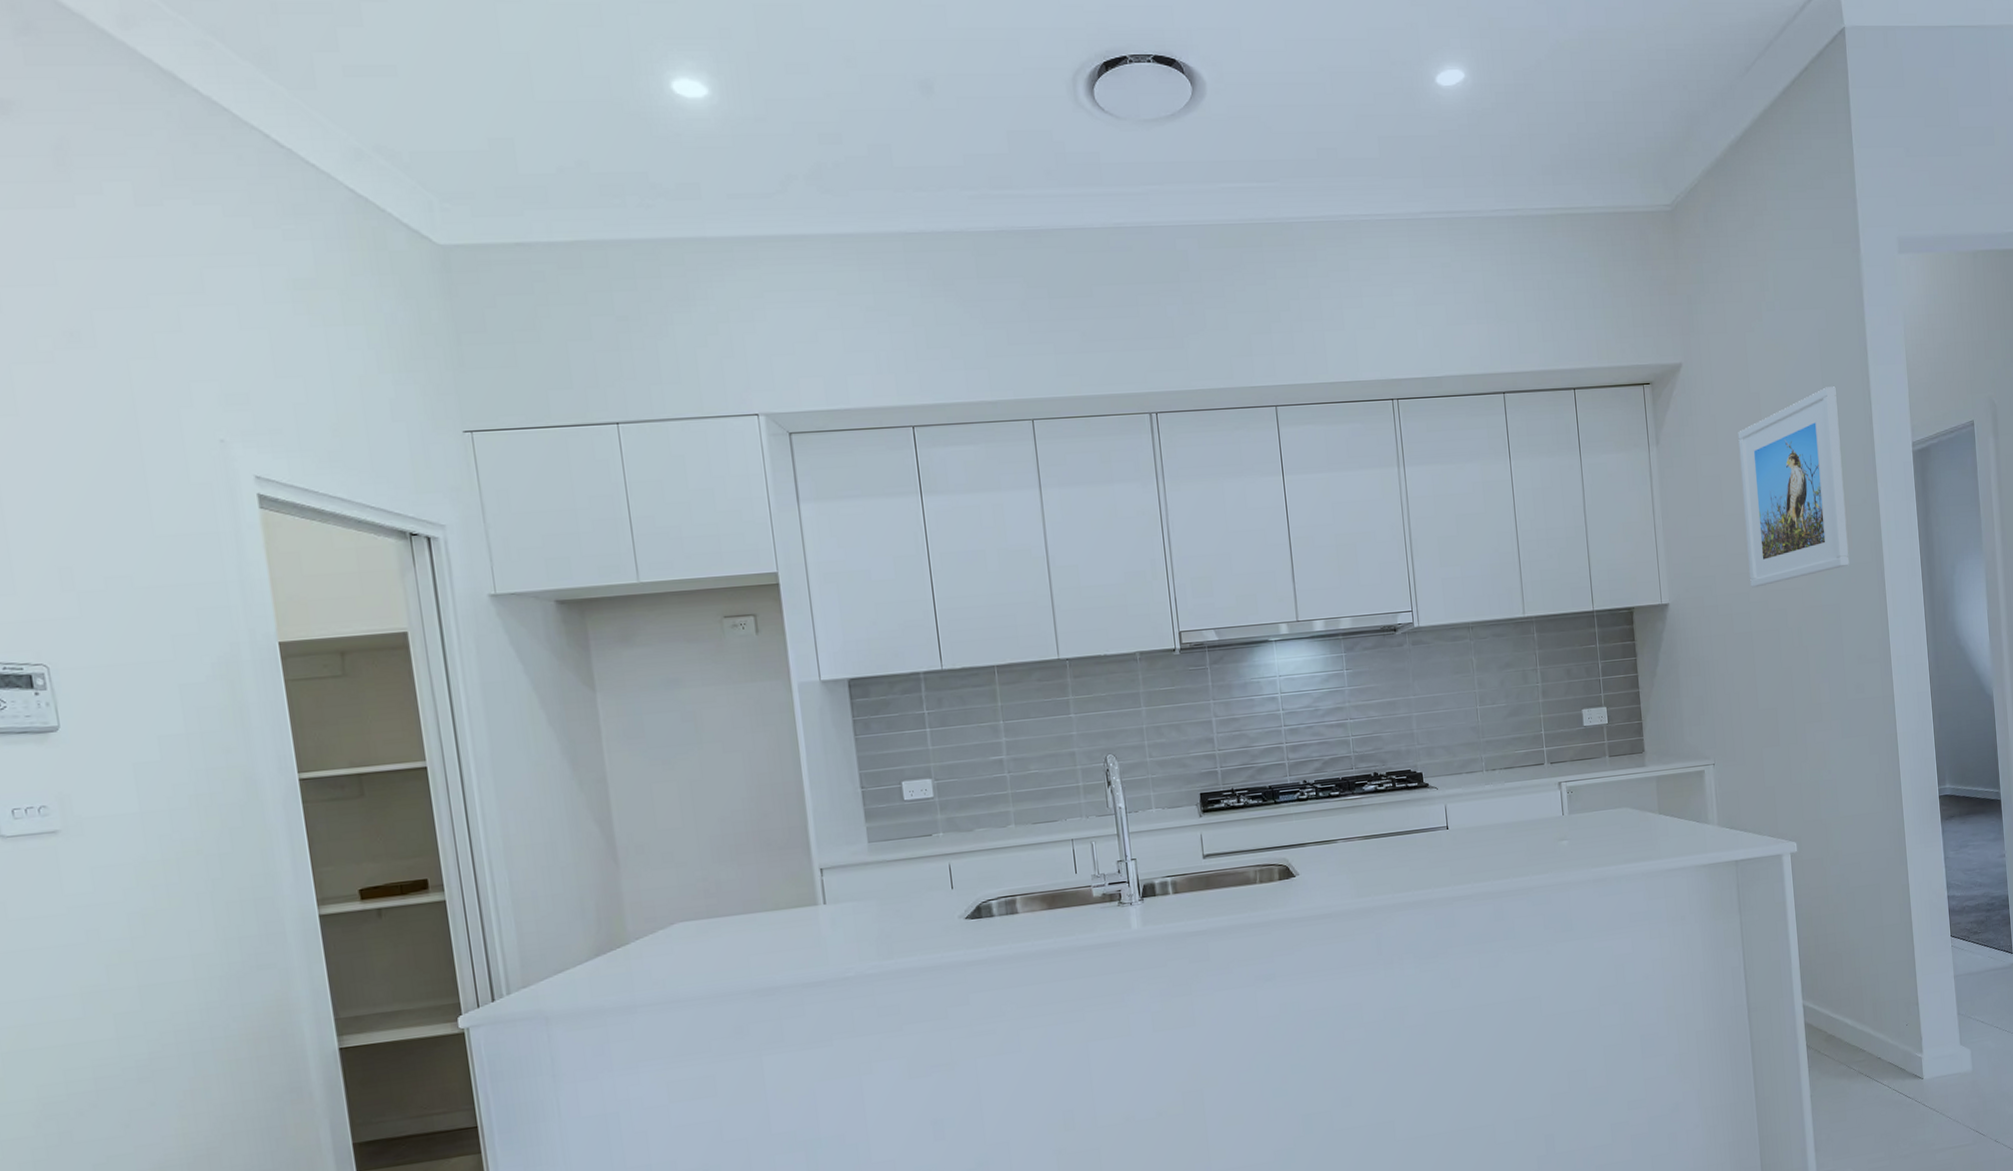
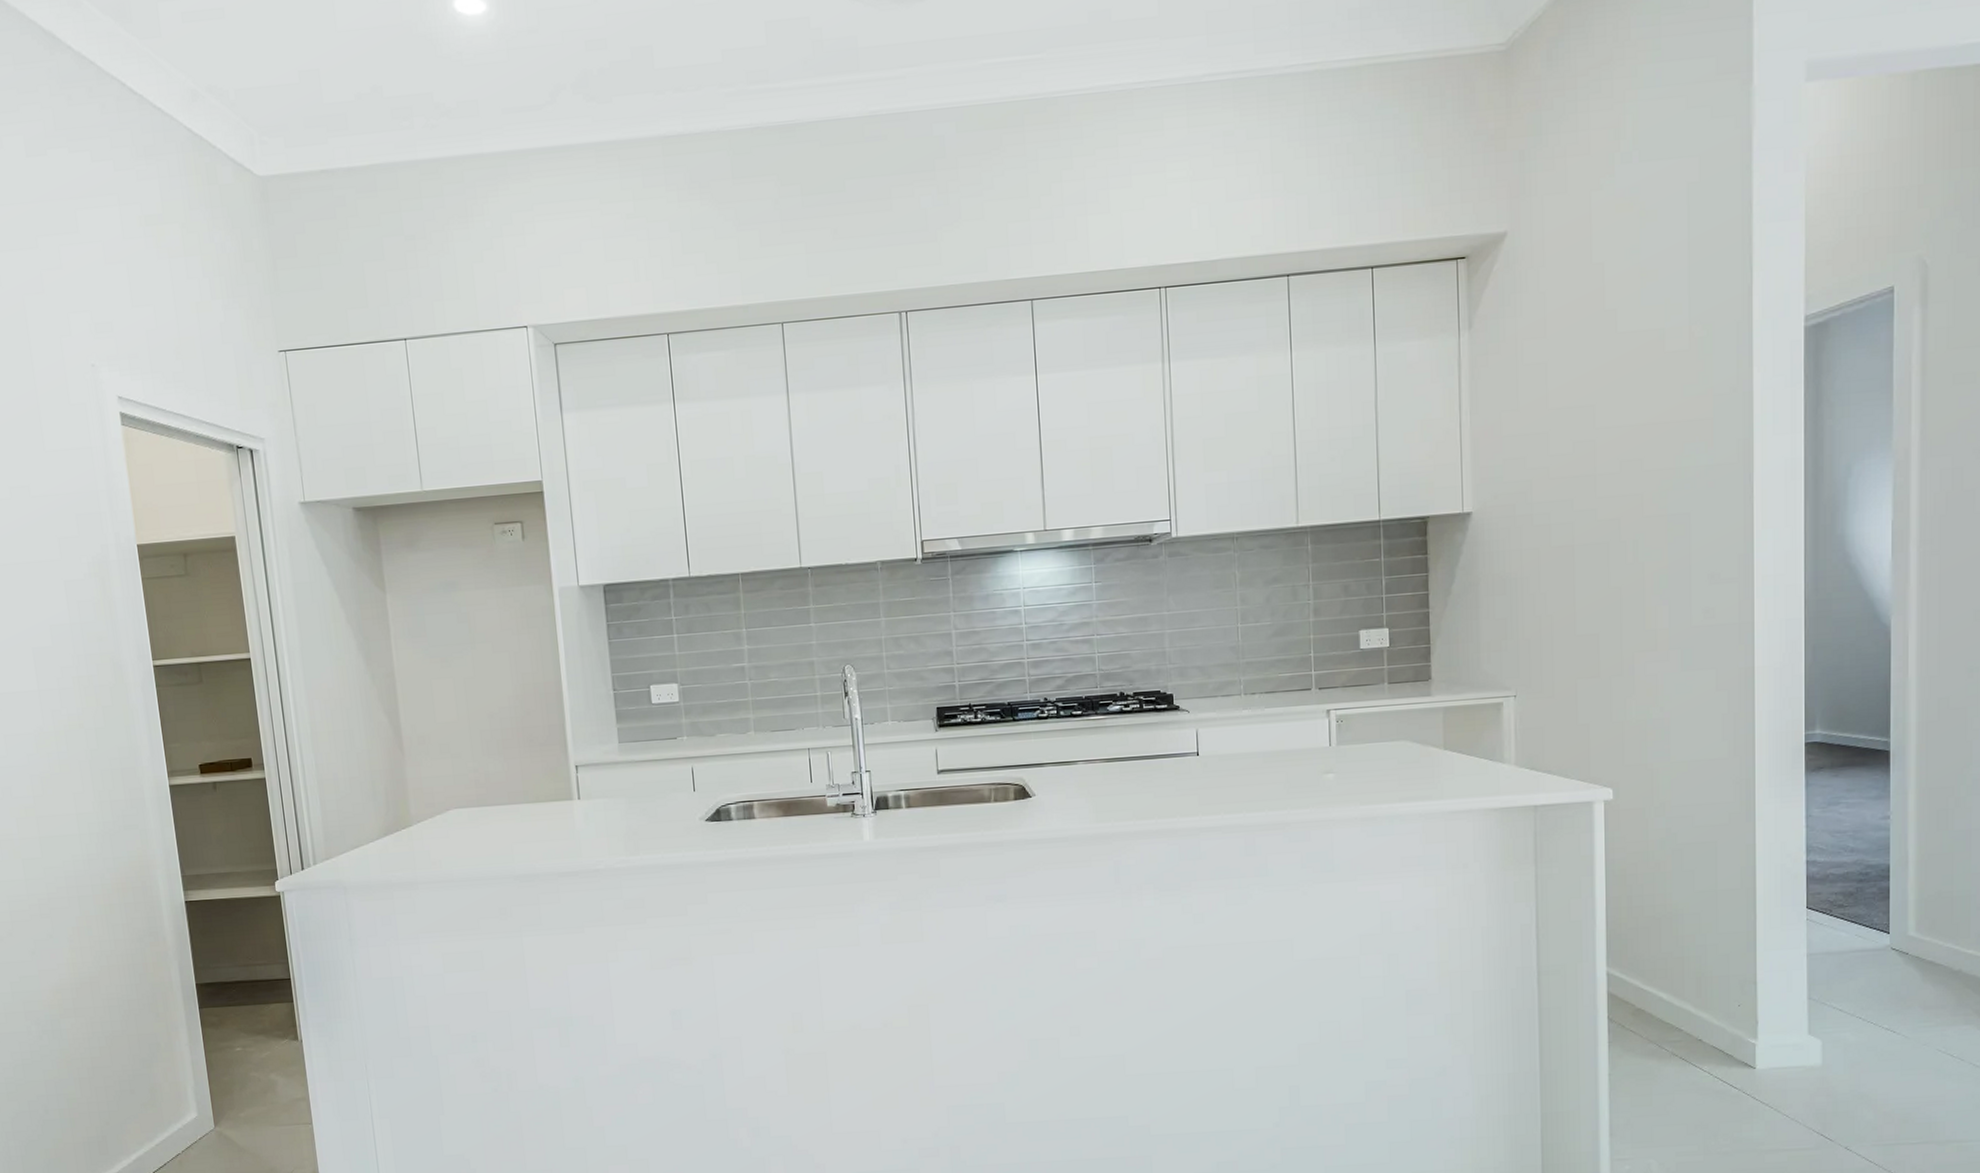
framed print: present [1738,386,1850,588] -> none [1573,251,1708,494]

